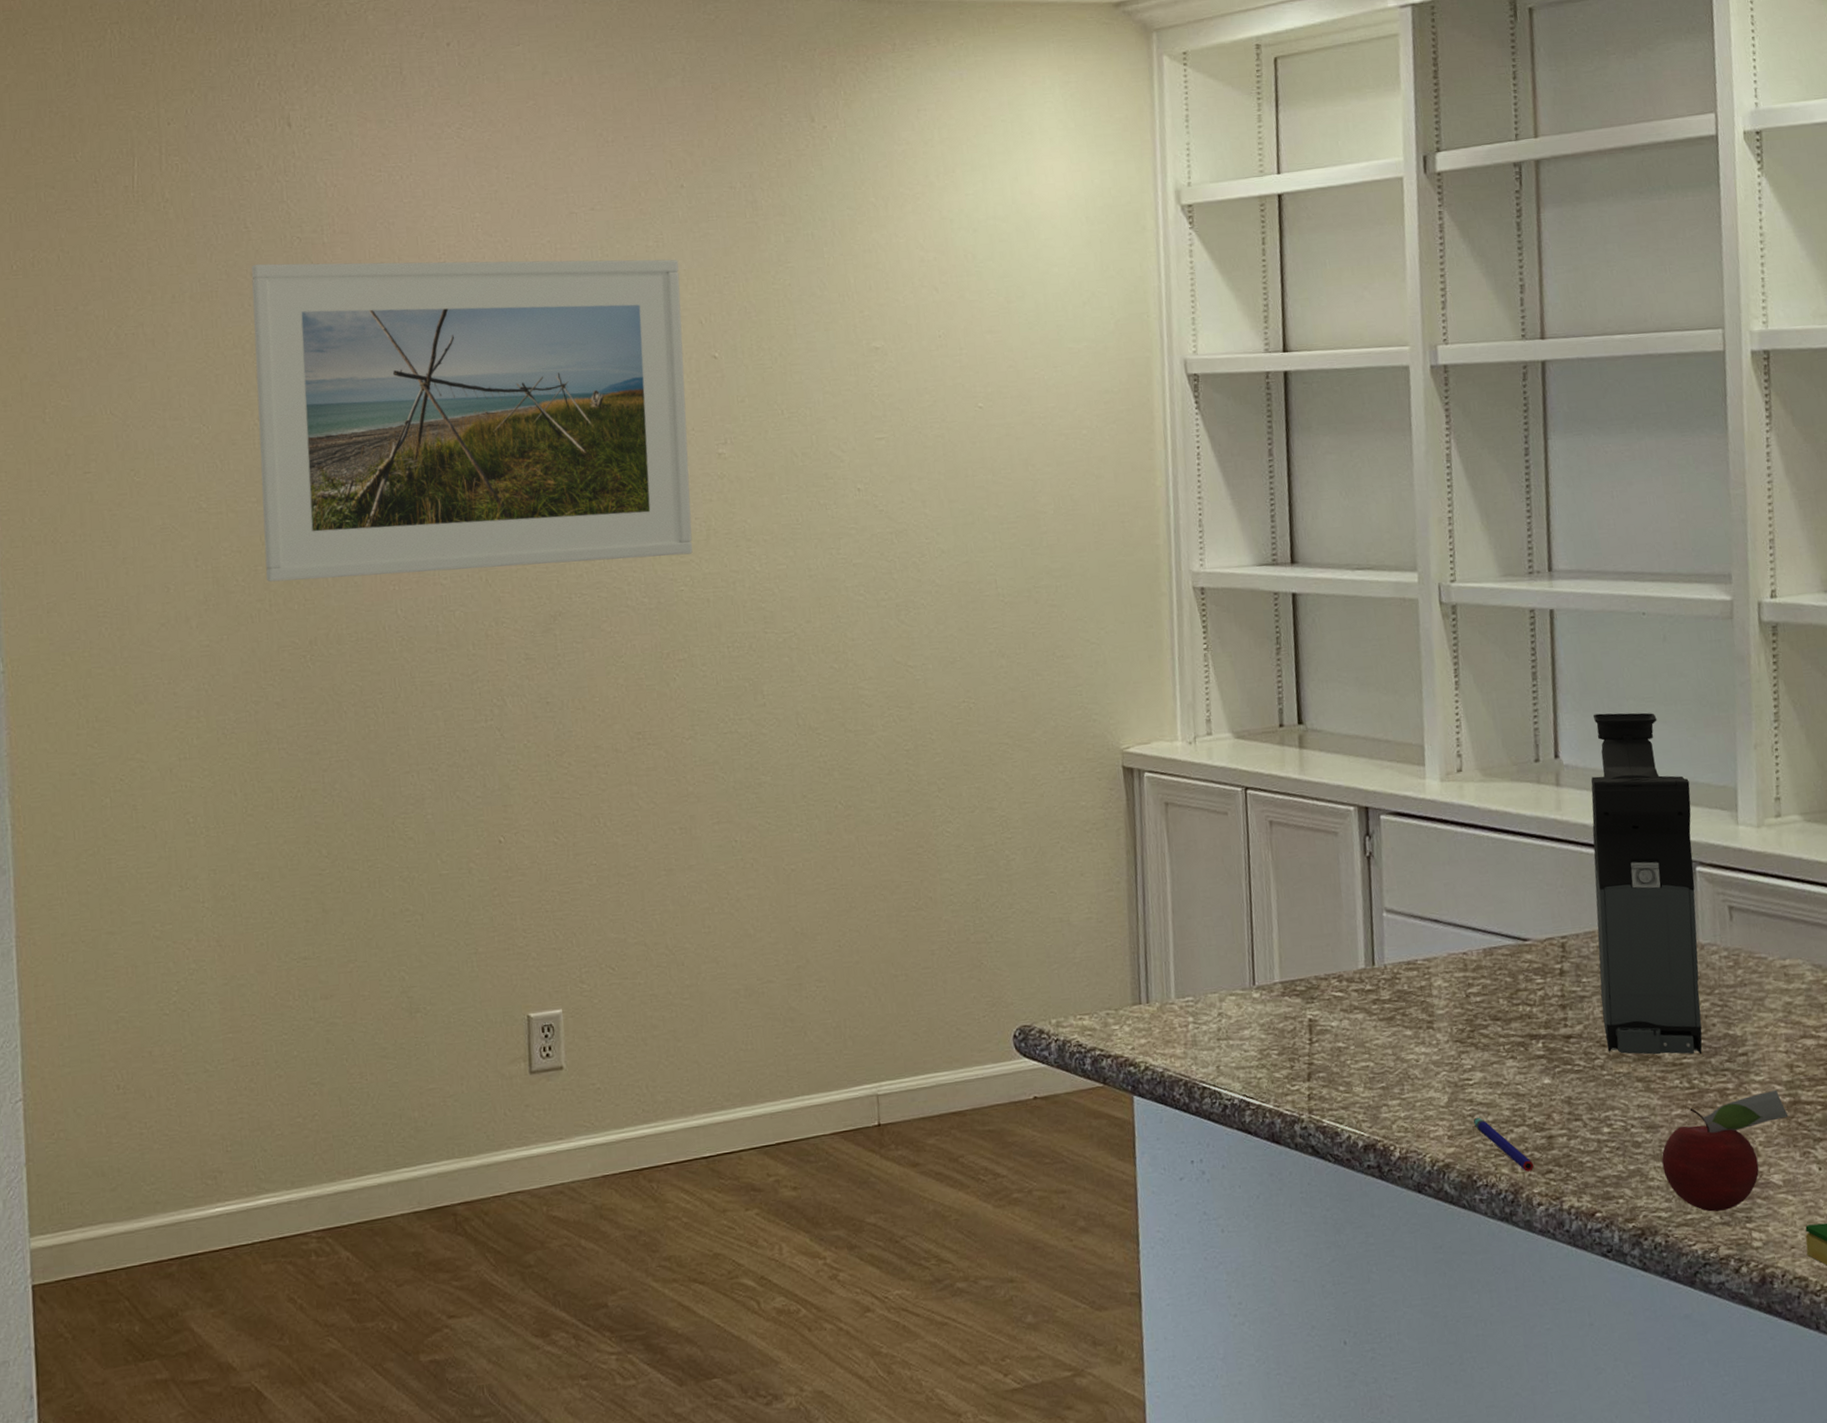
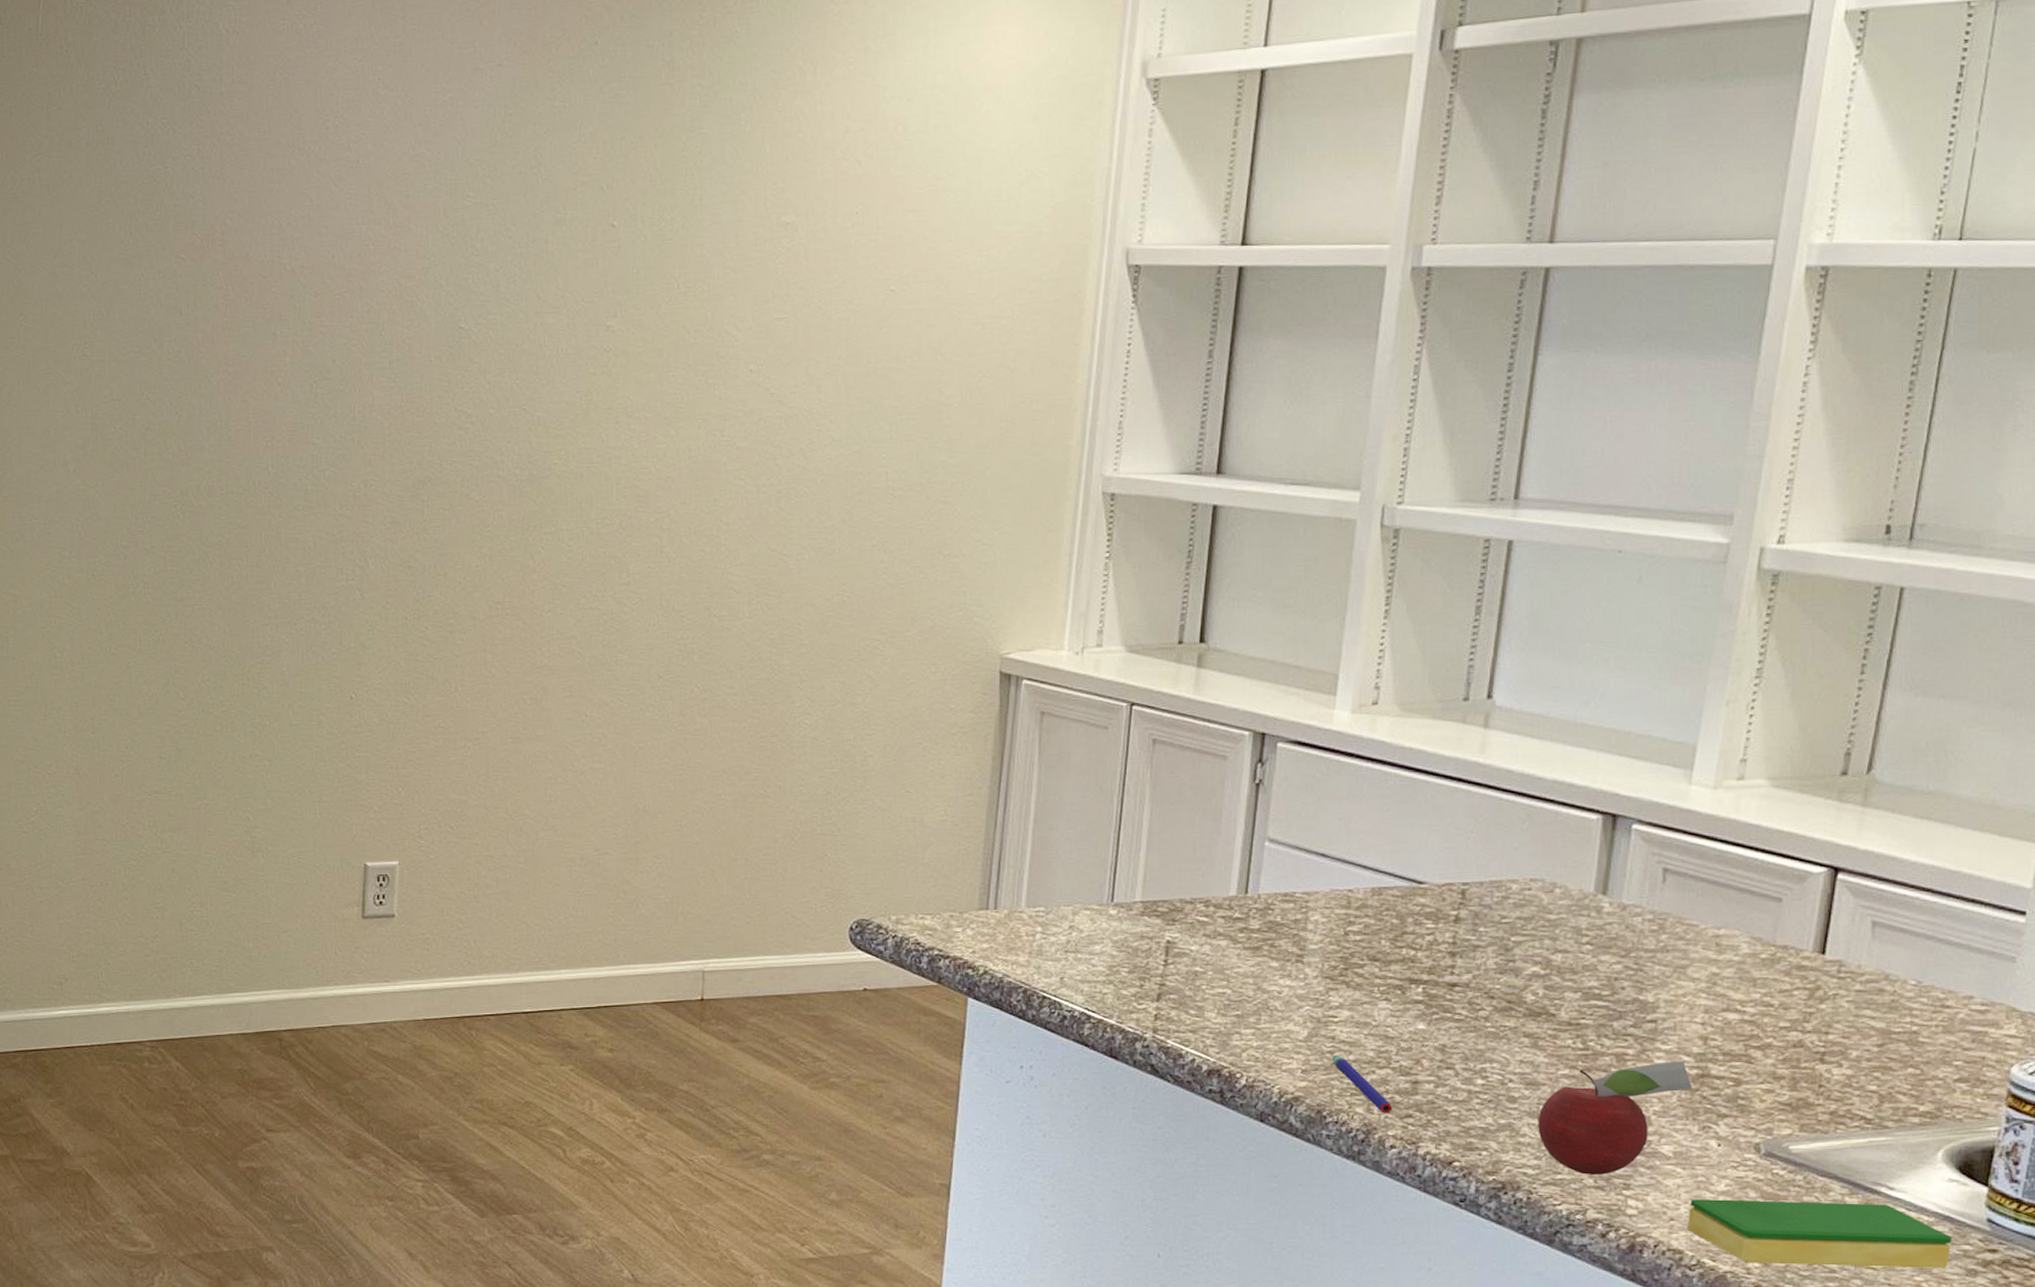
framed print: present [251,259,693,582] -> none [143,112,585,432]
coffee maker: present [1591,712,1703,1055] -> none [1495,655,1641,1017]

